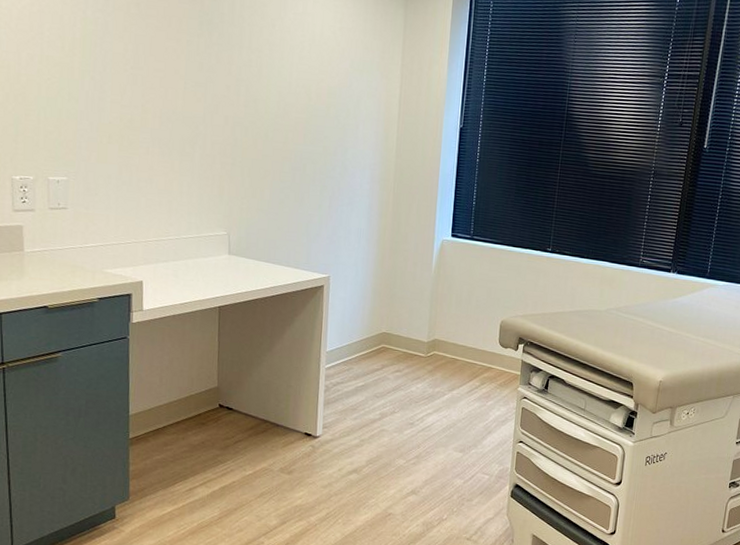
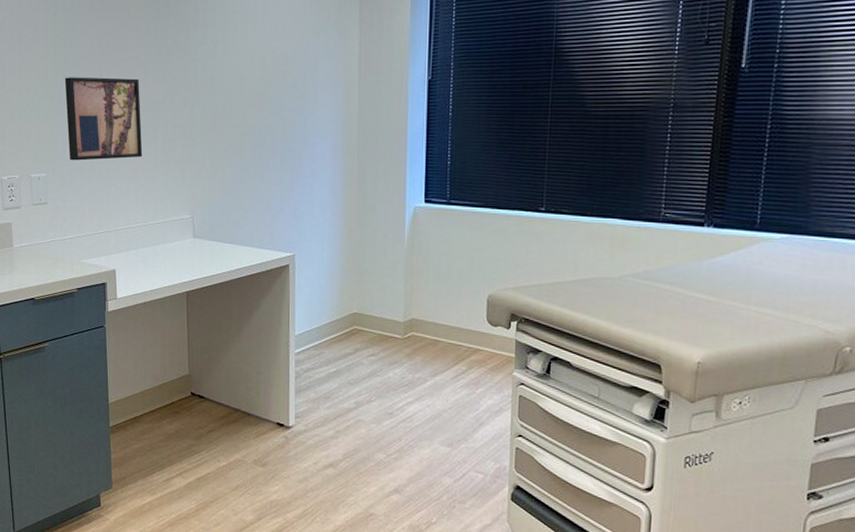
wall art: none [92,80,178,171] -> present [64,77,143,161]

